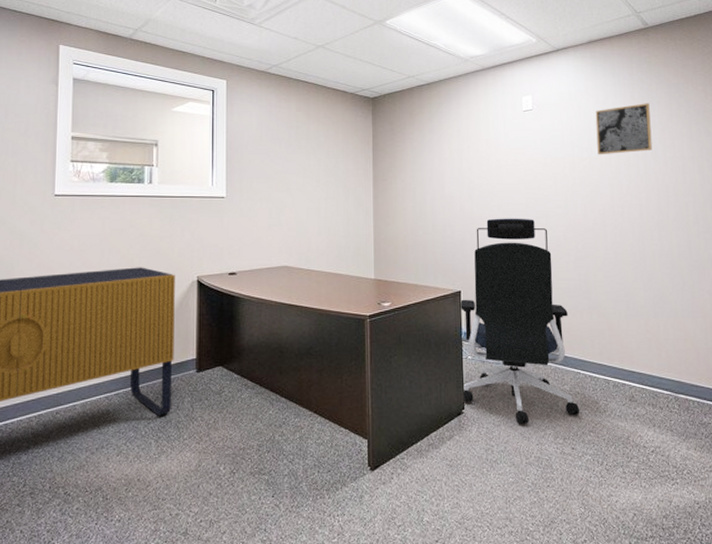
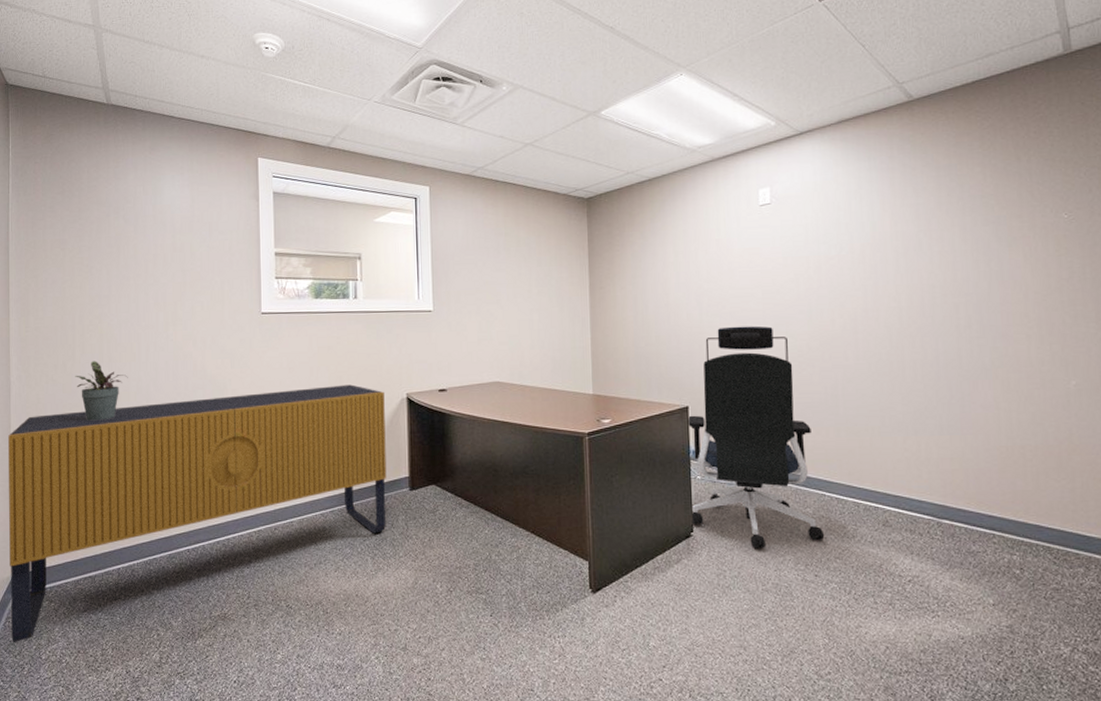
wall art: present [595,103,653,155] -> none [846,190,916,253]

